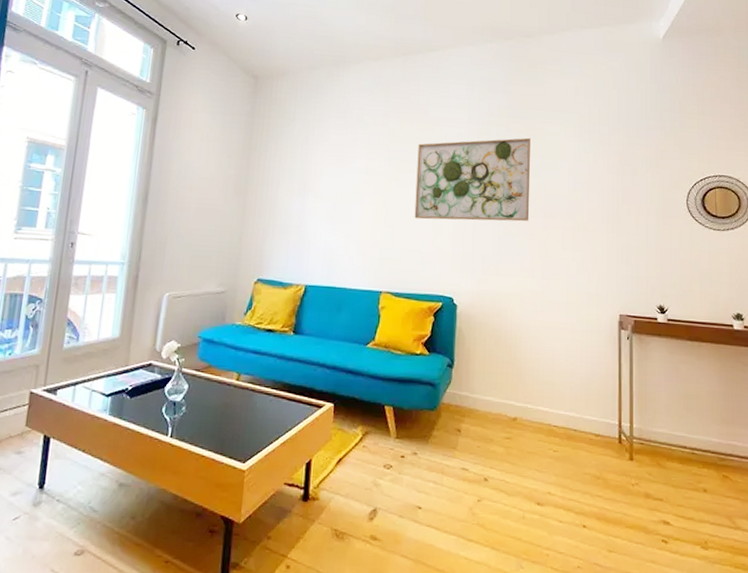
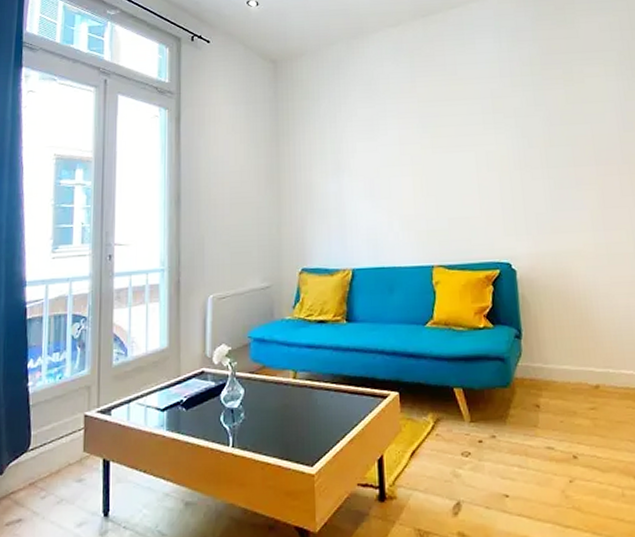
wall art: present [414,137,530,222] -> none [451,83,581,185]

